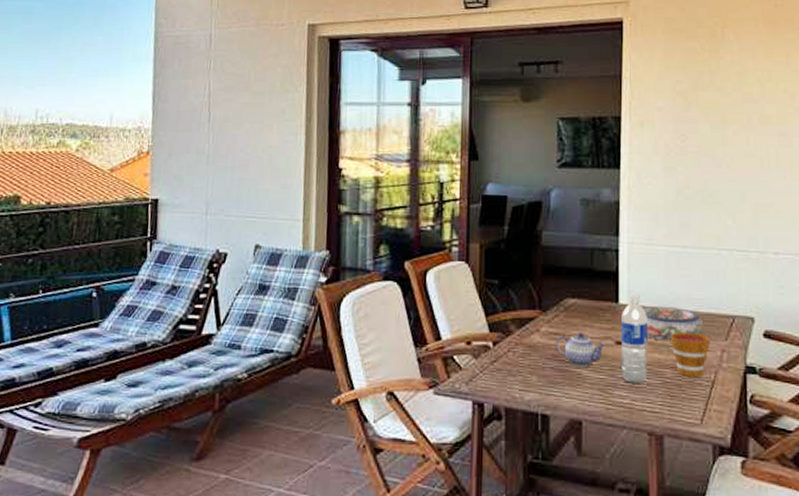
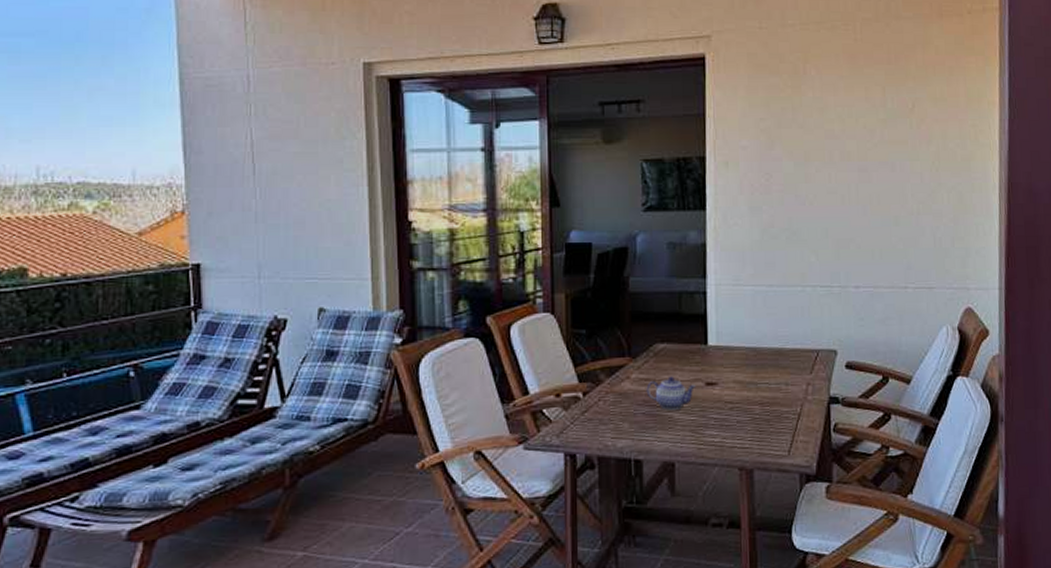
water bottle: present [621,293,648,384] -> none [711,334,738,422]
bowl: present [642,305,704,341] -> none [730,344,790,379]
cup: present [671,331,710,377] -> none [759,368,796,411]

